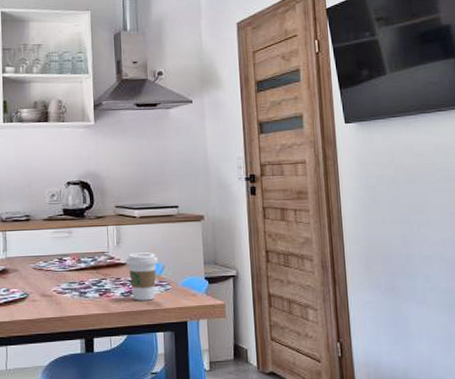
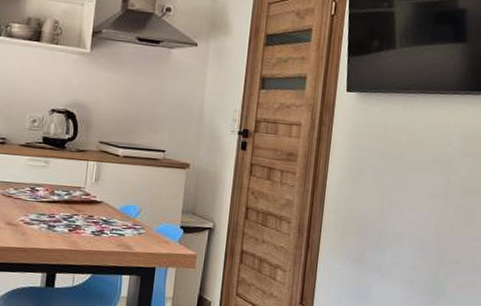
coffee cup: present [125,252,158,301] -> none [101,192,136,243]

